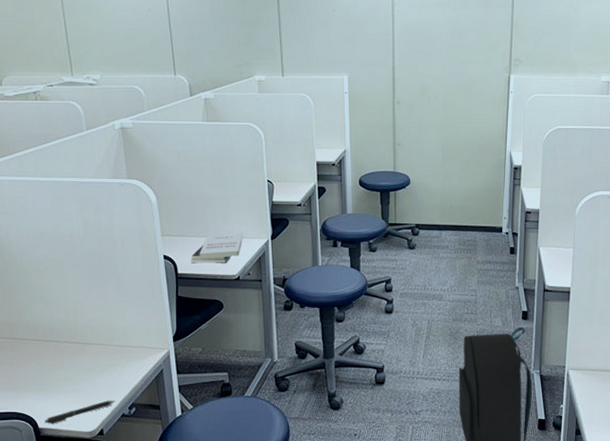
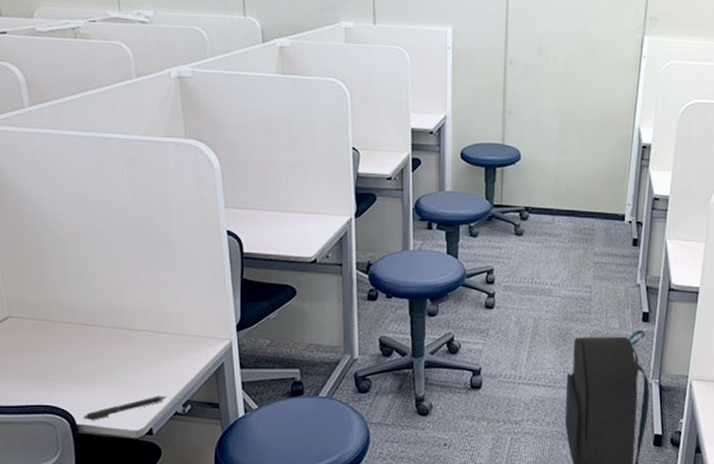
books: present [190,233,244,264] -> none [258,208,322,243]

